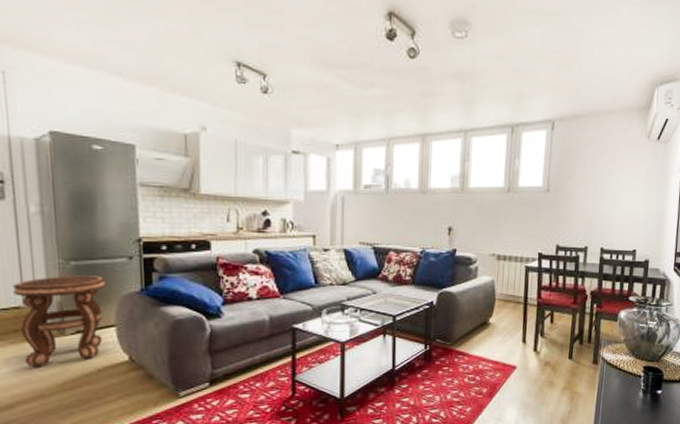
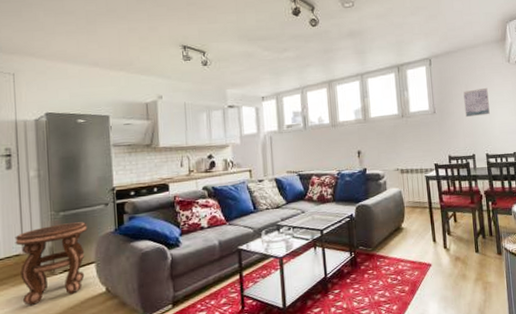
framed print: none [584,166,617,202] -> present [463,87,490,118]

